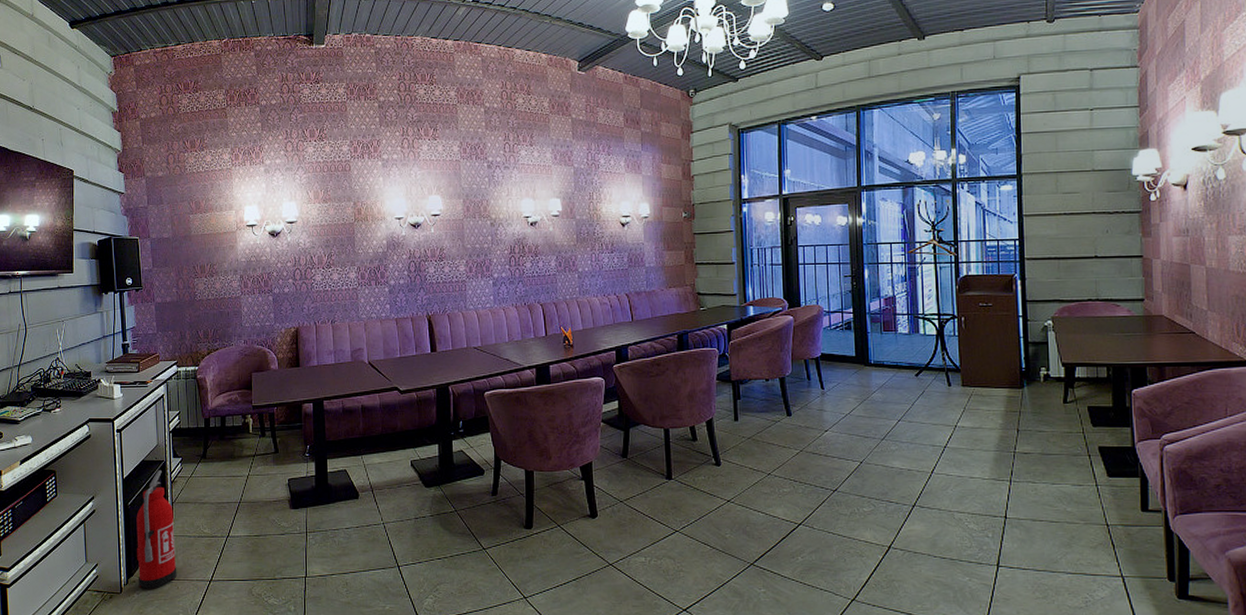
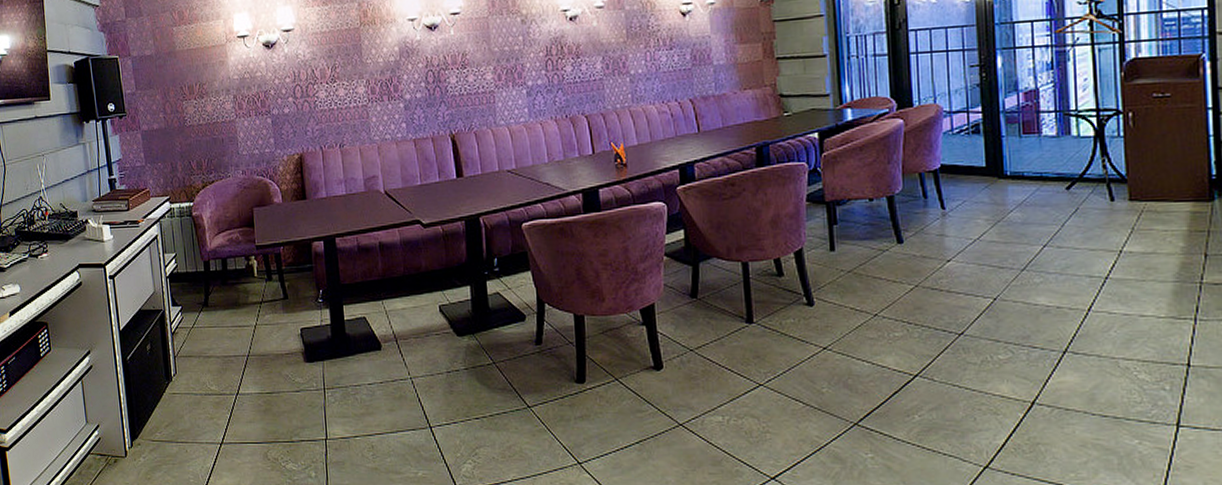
fire extinguisher: present [136,470,177,589] -> none [136,320,185,453]

